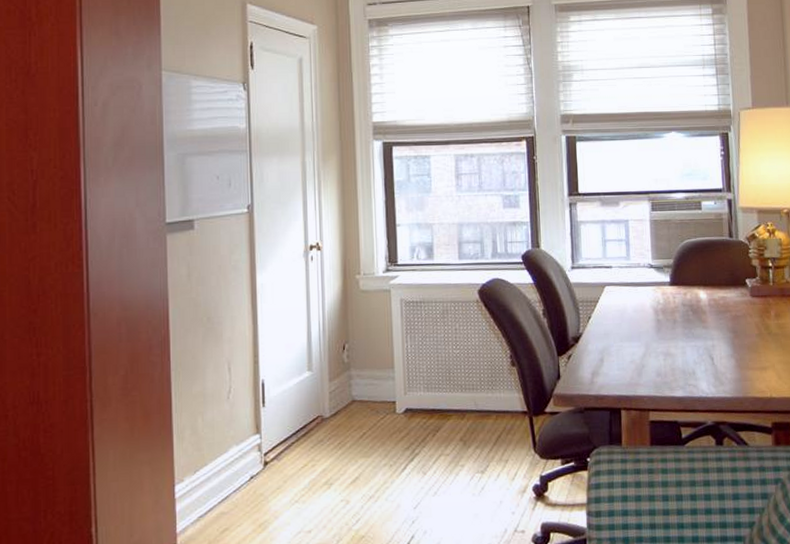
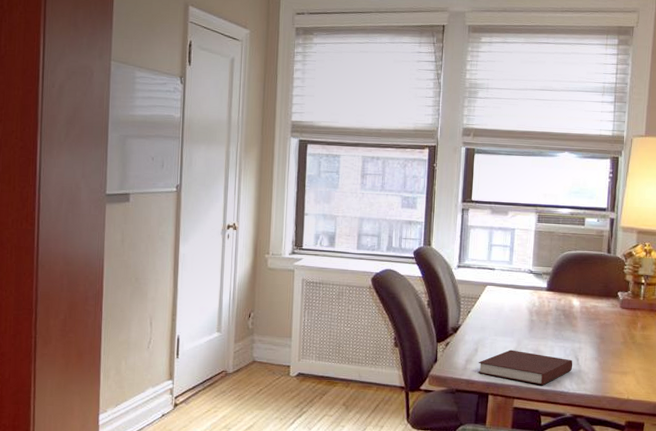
notebook: none [606,355,708,393] -> present [477,350,573,386]

